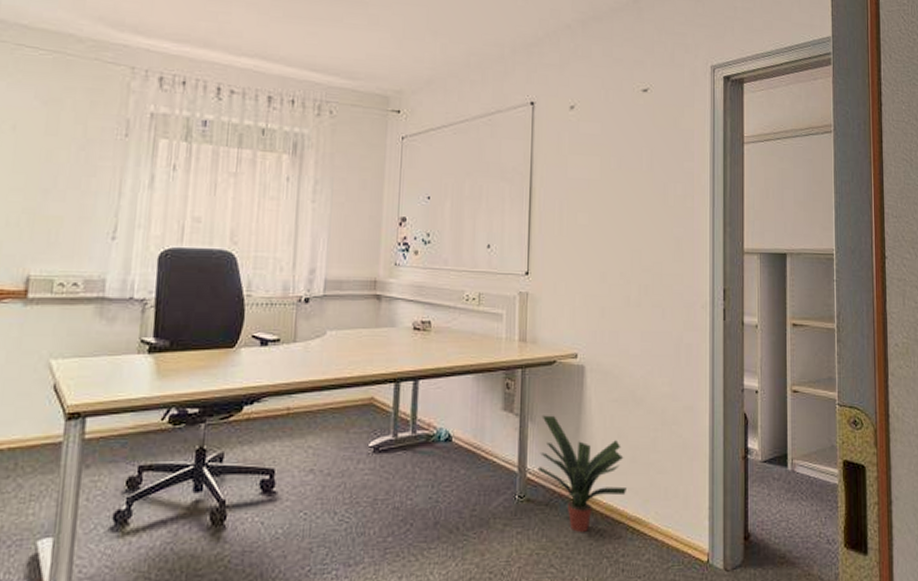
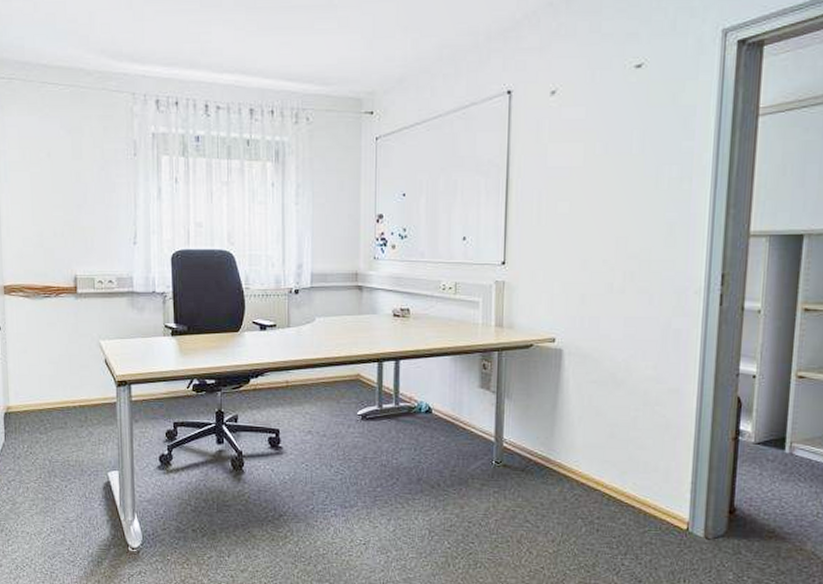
potted plant: present [537,415,626,533] -> none [513,393,603,496]

